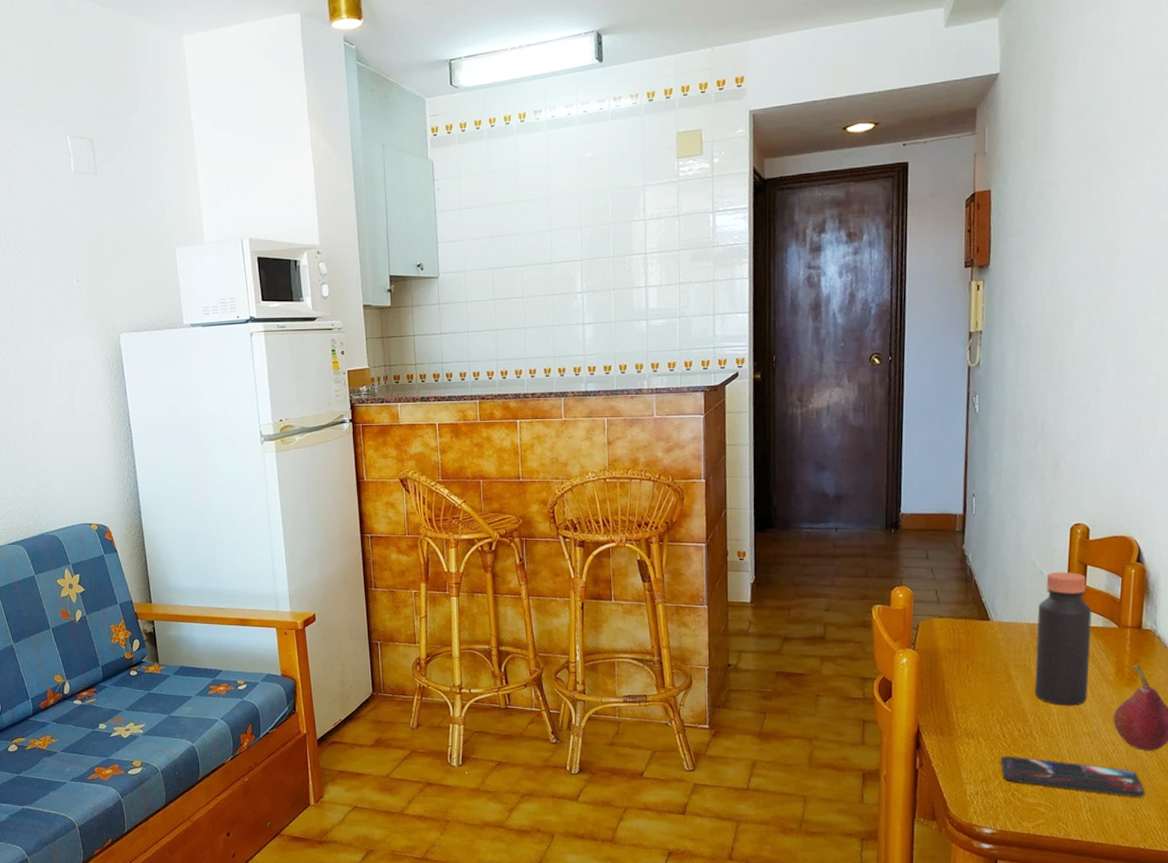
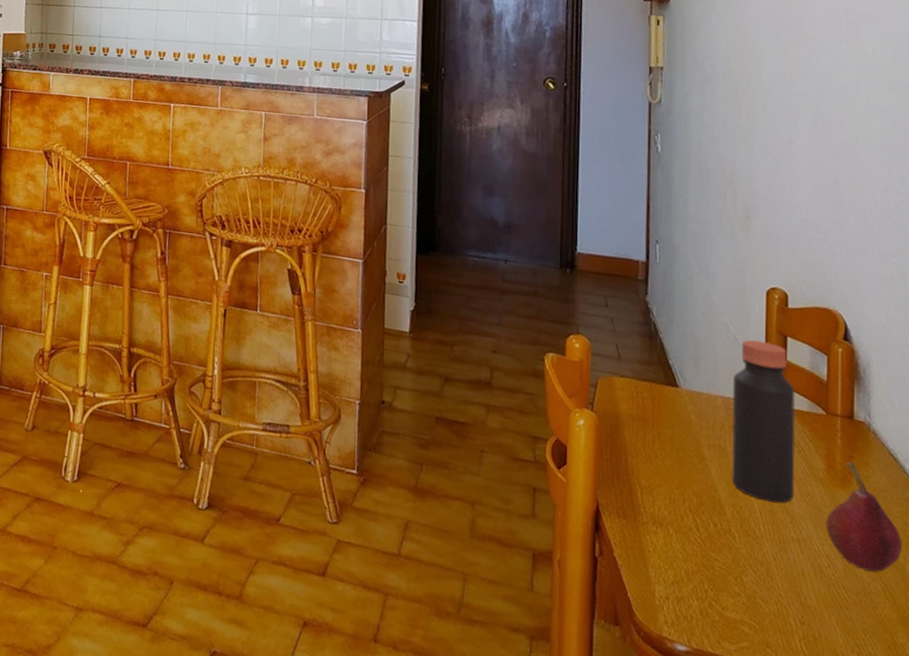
smartphone: present [1000,755,1146,798] -> none [694,554,870,631]

